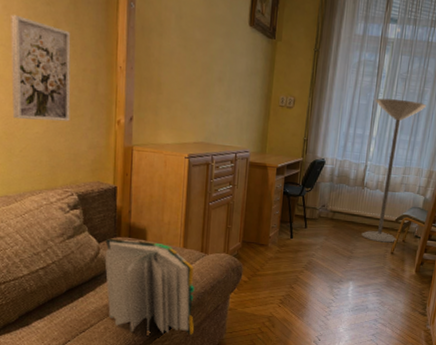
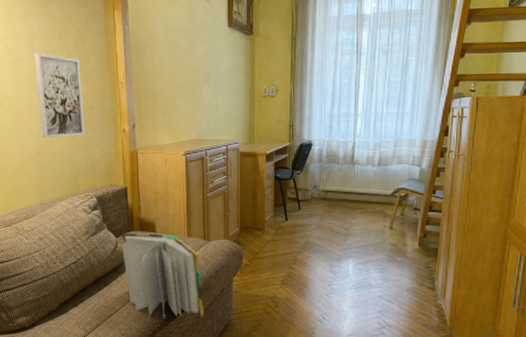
floor lamp: present [361,98,426,243] -> none [356,73,412,218]

